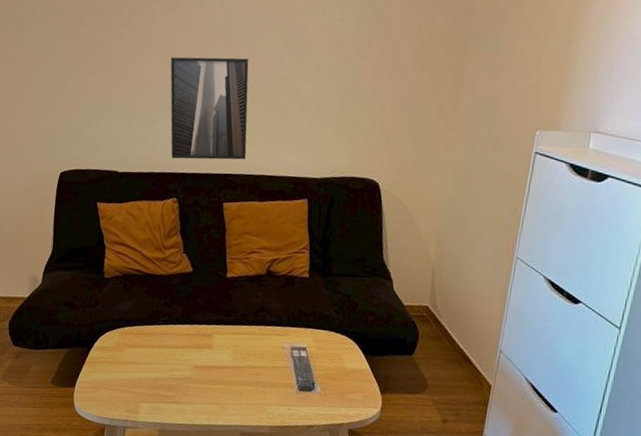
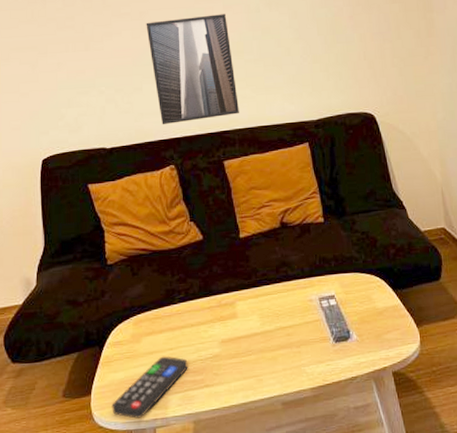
remote control: none [91,368,162,417] -> present [111,356,188,419]

